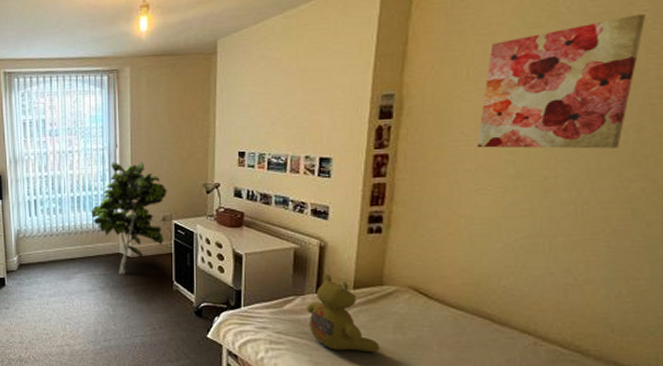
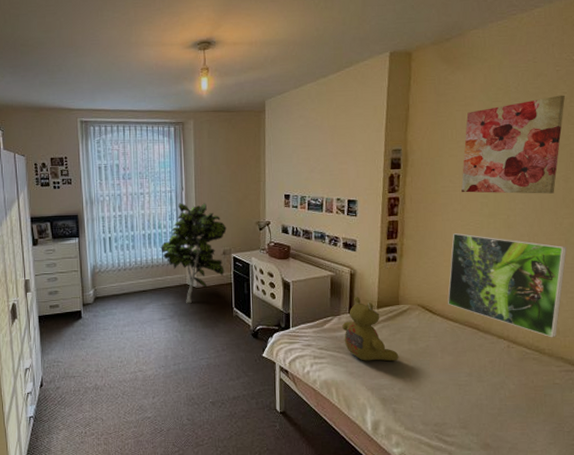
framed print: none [451,198,634,337] -> present [448,232,567,338]

